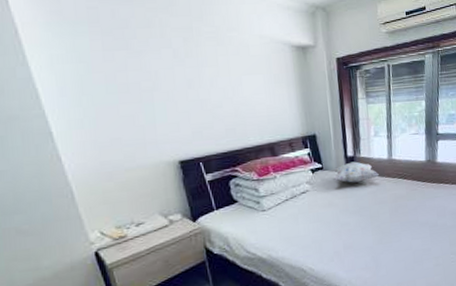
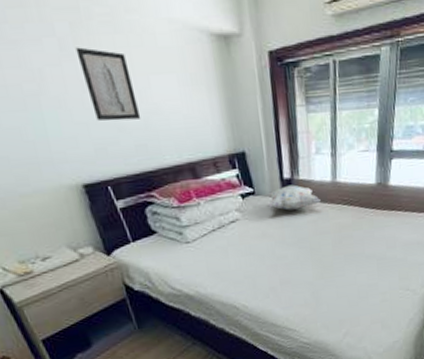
wall art: none [186,55,233,110] -> present [75,47,141,121]

